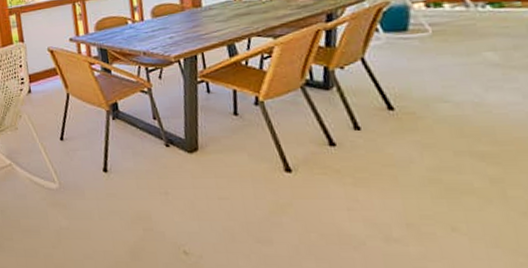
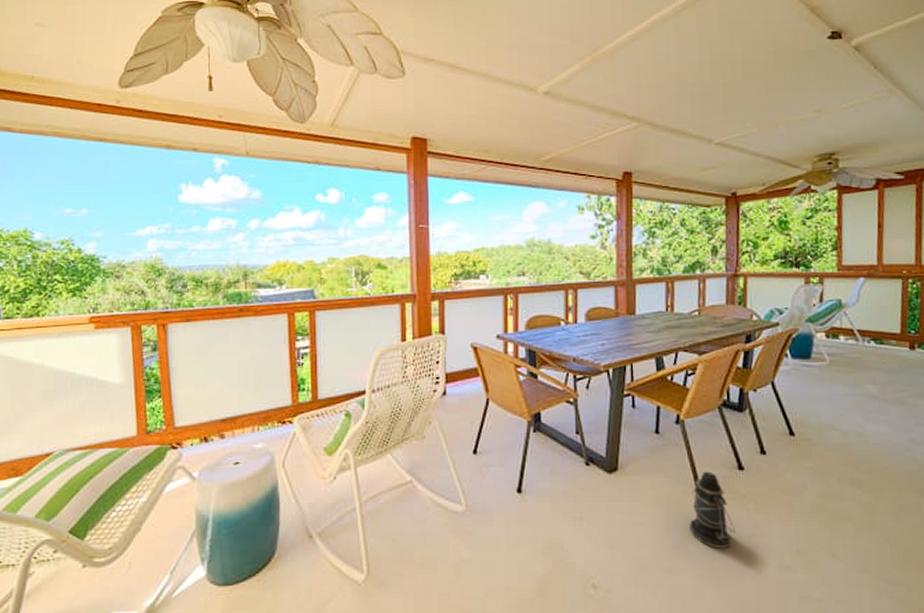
lantern: none [278,148,333,221] -> present [688,471,736,548]

